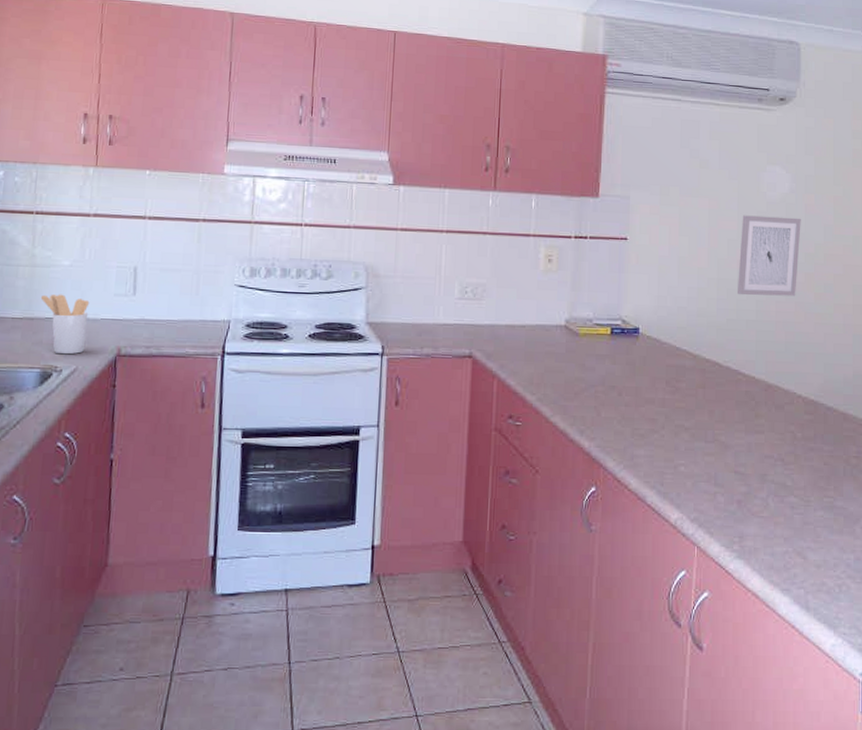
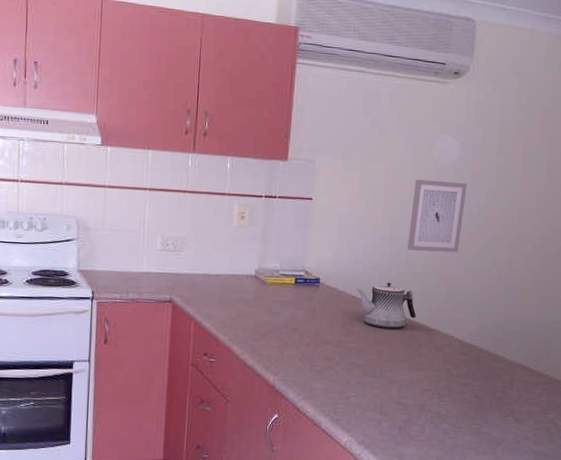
teapot: none [680,331,752,385] -> present [356,282,417,329]

